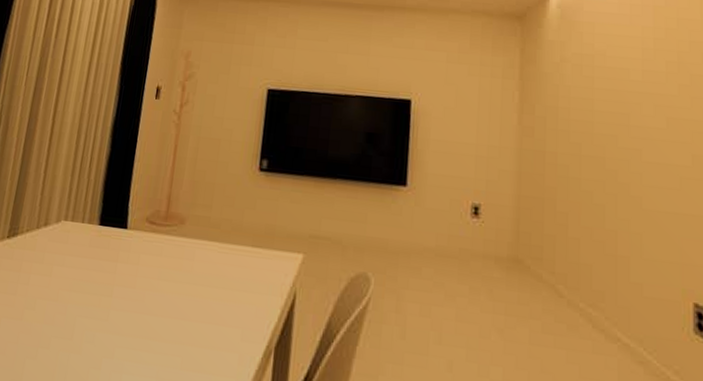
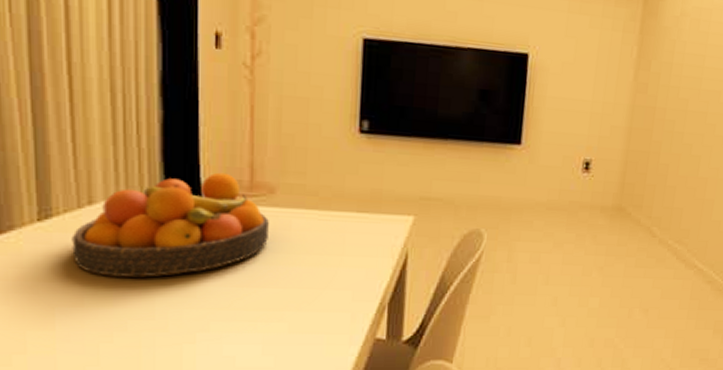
fruit bowl: none [24,202,177,297] -> present [71,172,269,278]

